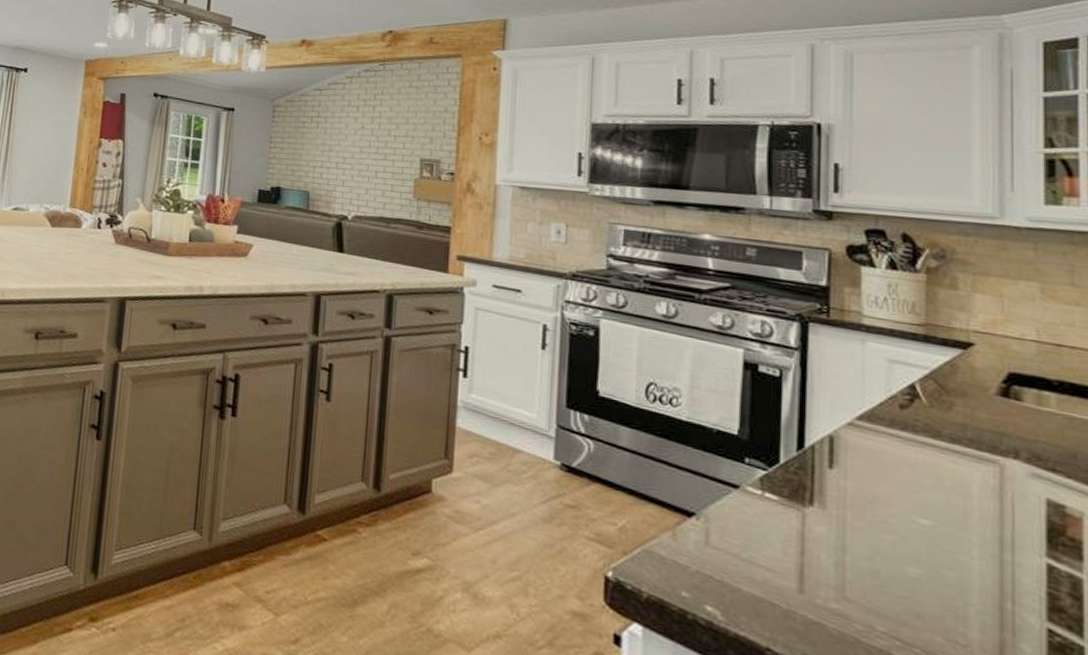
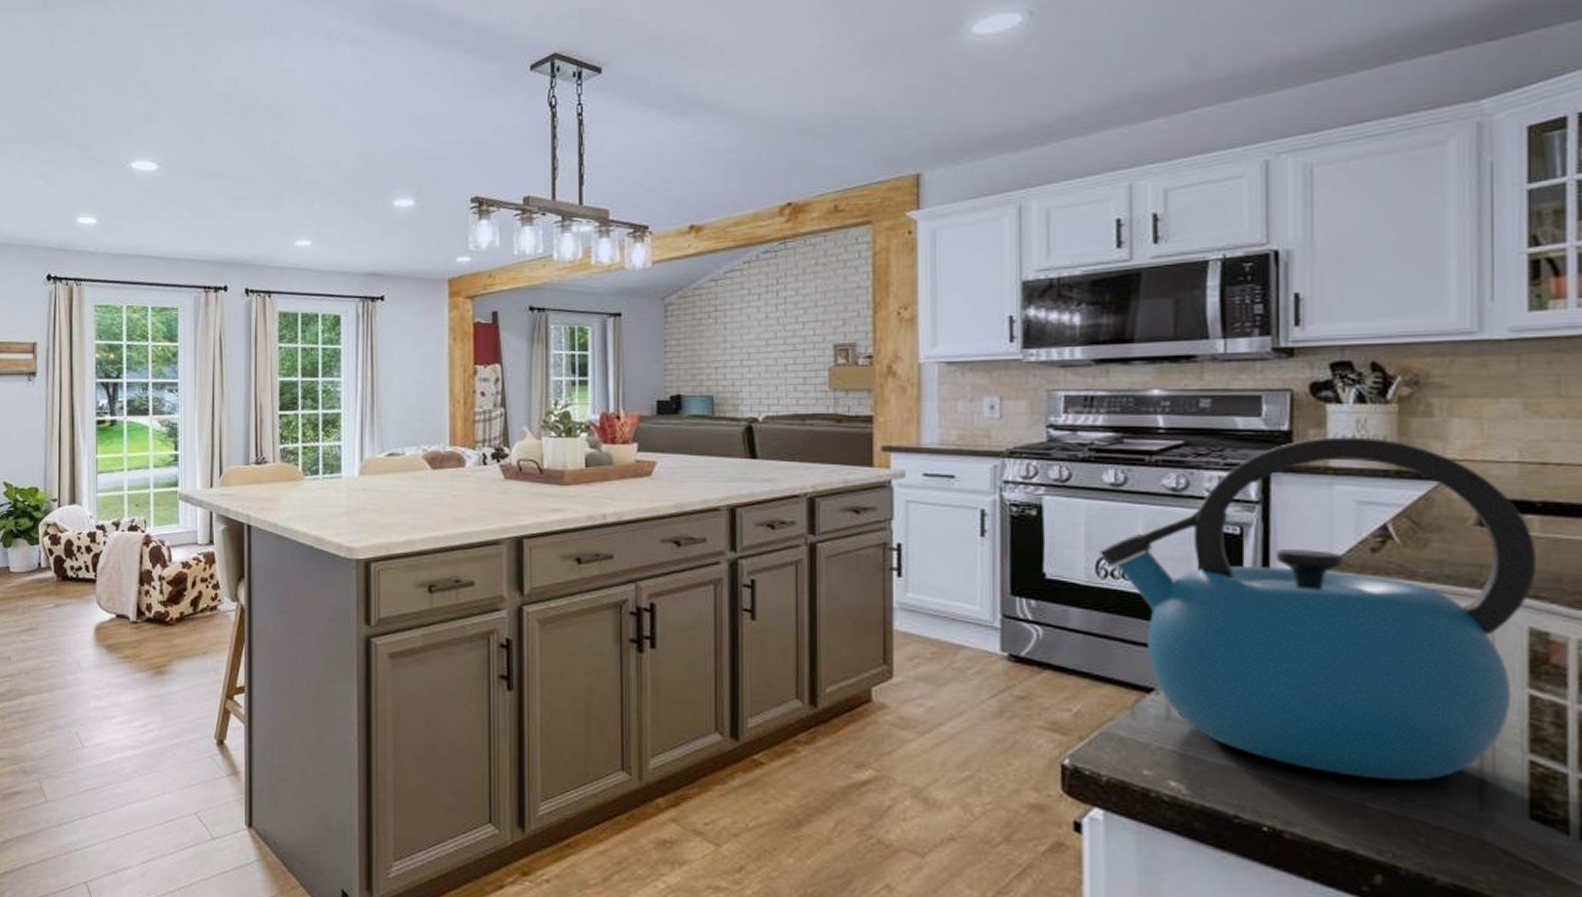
kettle: none [649,296,1054,636] -> present [1099,436,1537,781]

